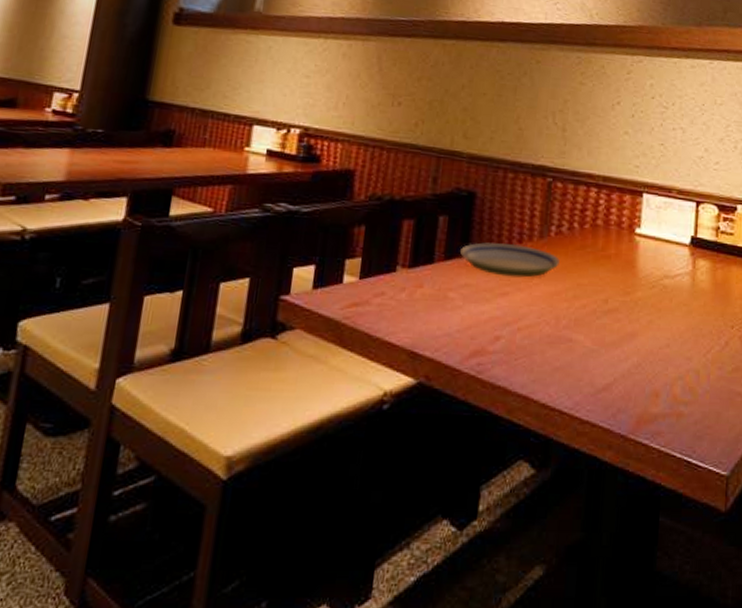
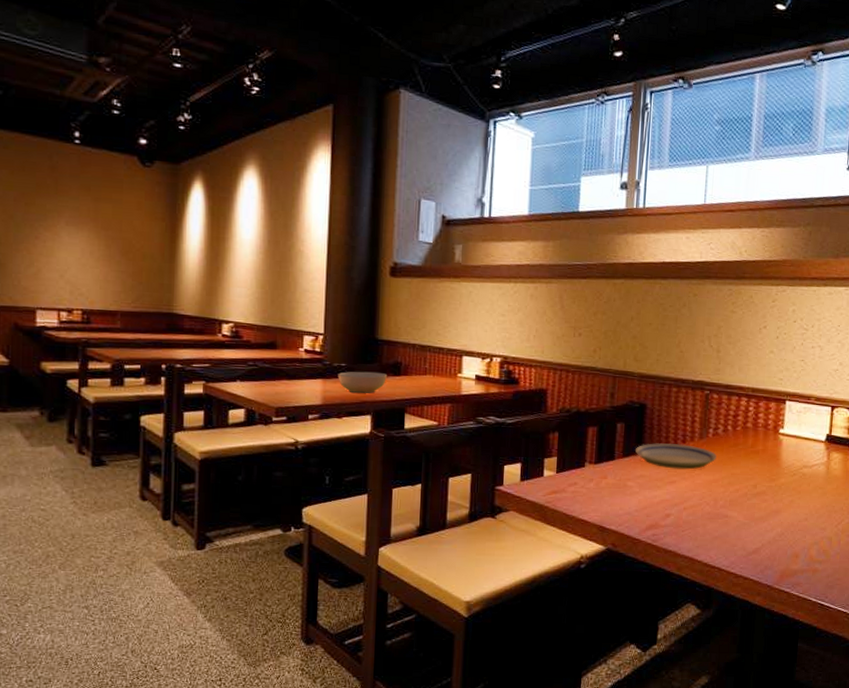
bowl: none [90,139,156,169] -> present [338,371,388,393]

